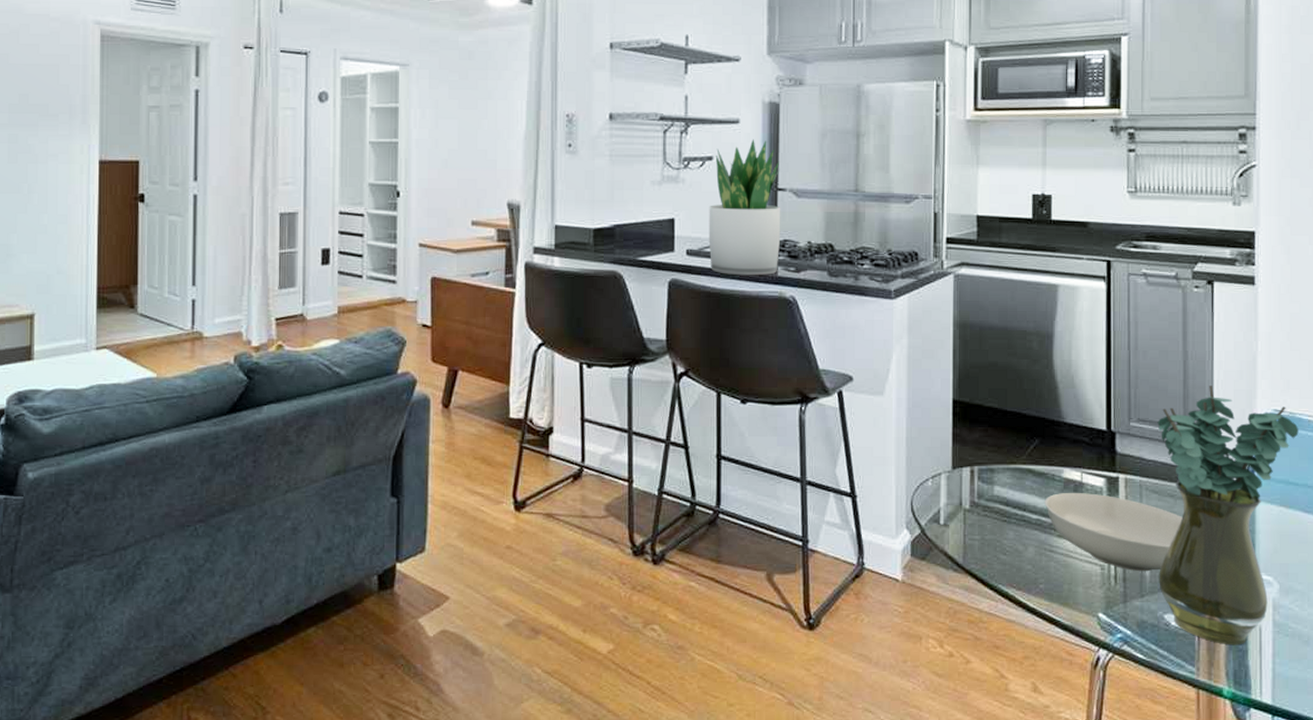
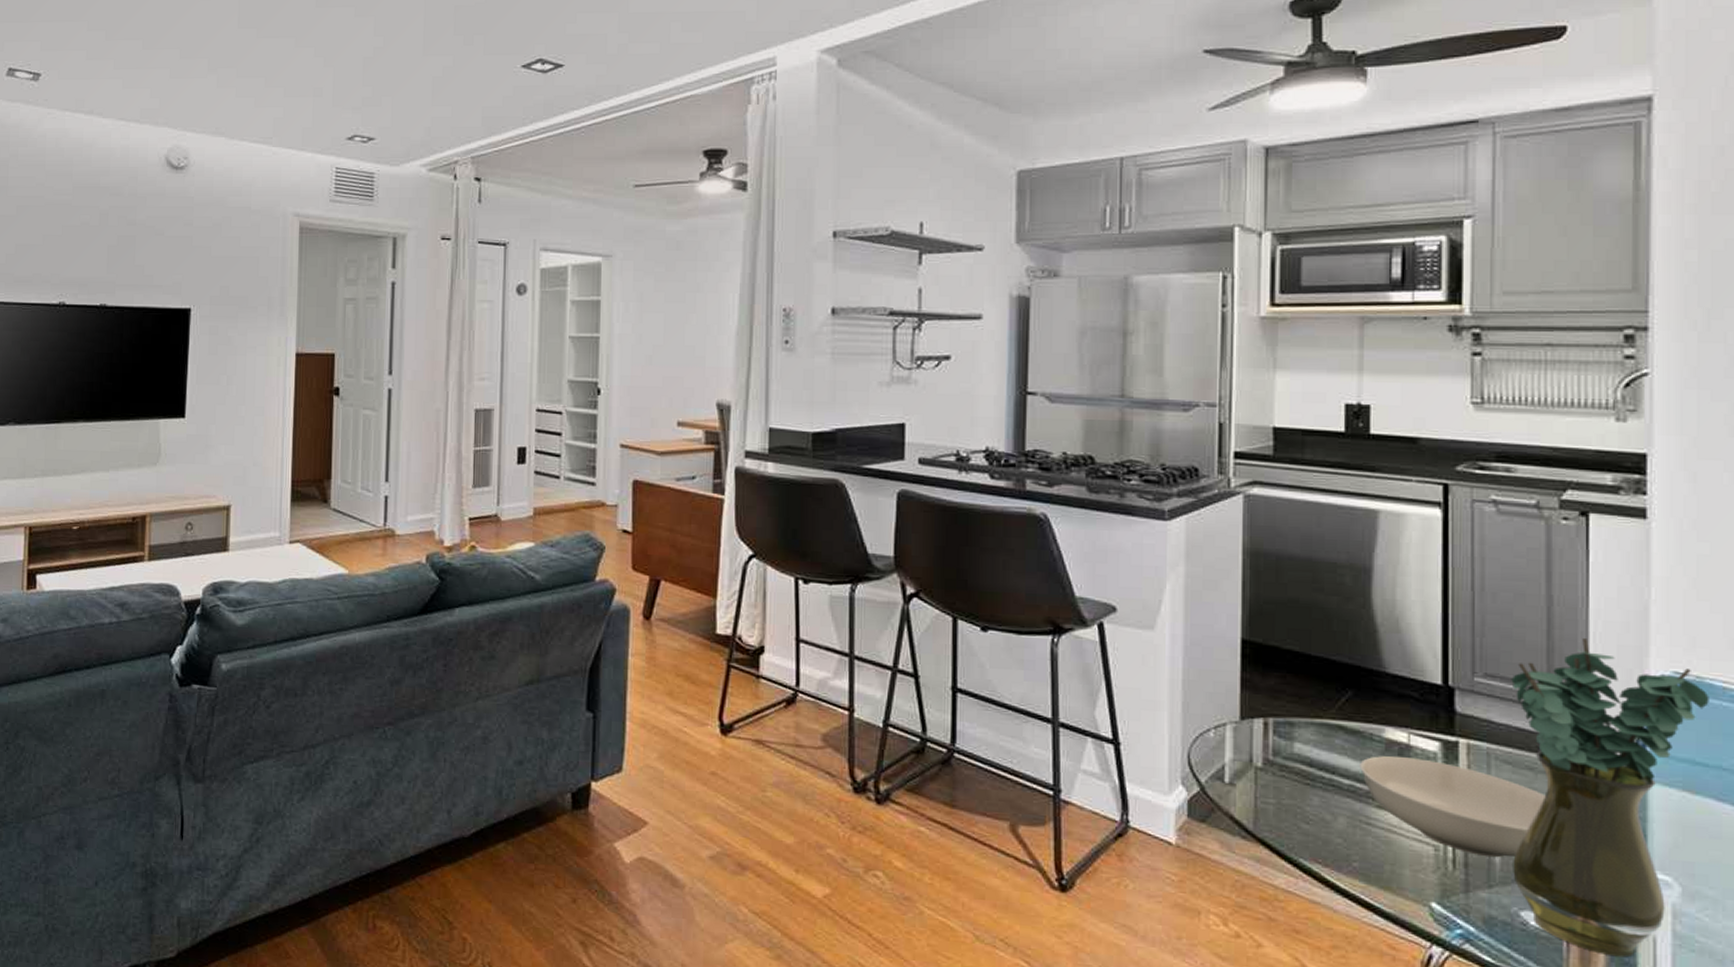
planter: present [708,139,781,276] -> none [944,337,1031,490]

